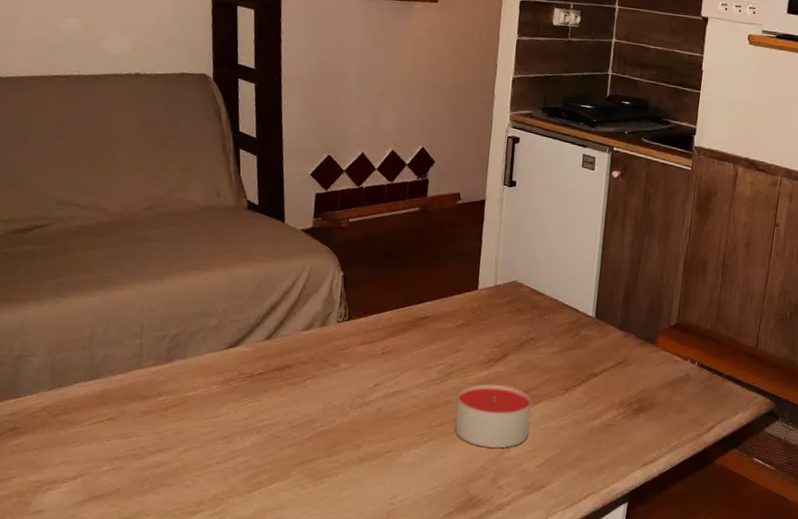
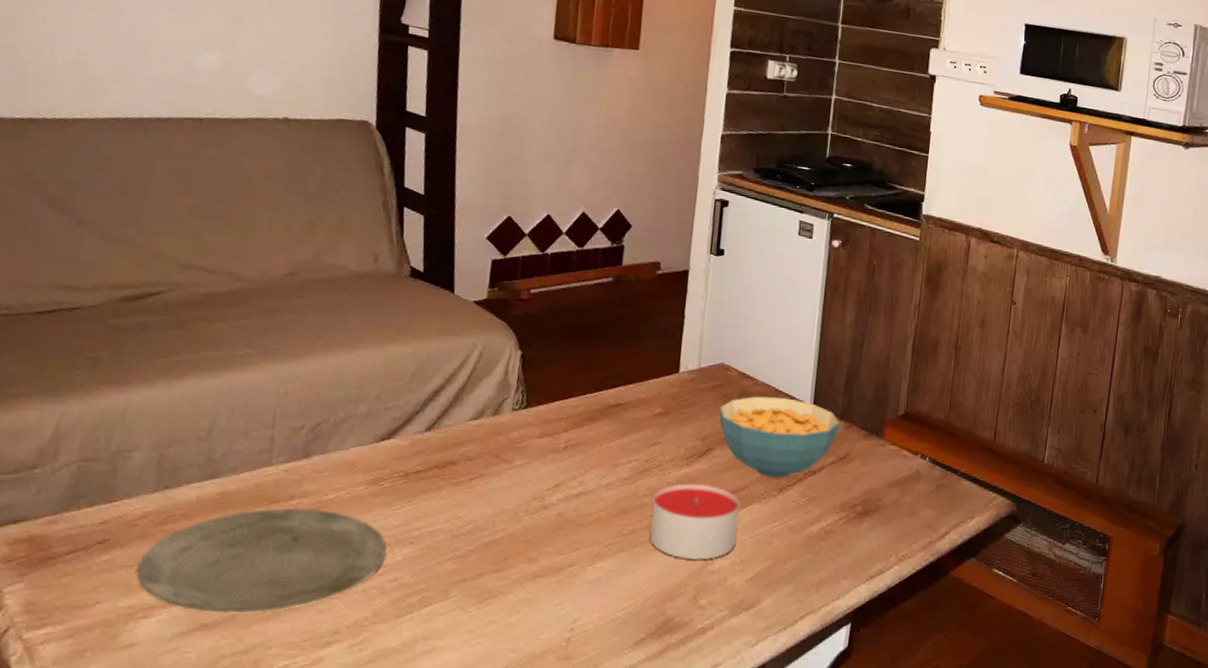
plate: none [40,403,238,488] -> present [136,508,387,614]
cereal bowl: none [513,309,619,380] -> present [719,396,841,478]

